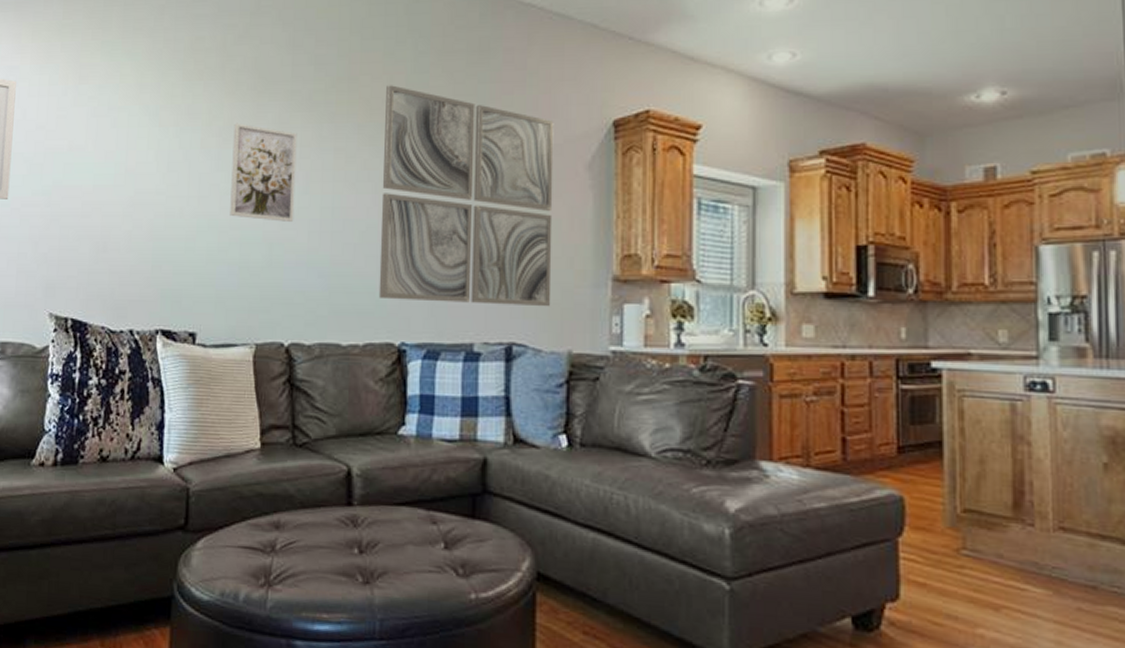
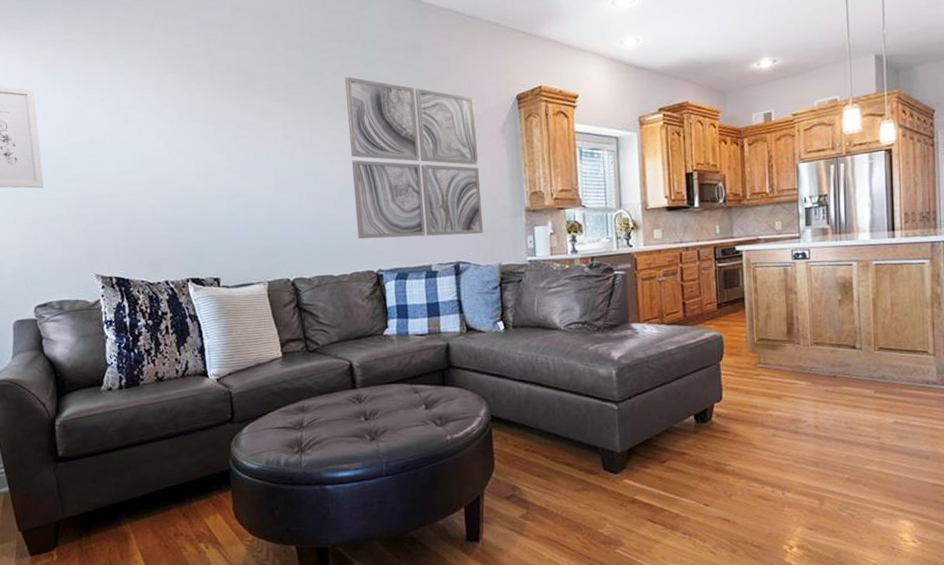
wall art: present [230,123,297,222] -> none [227,113,285,188]

